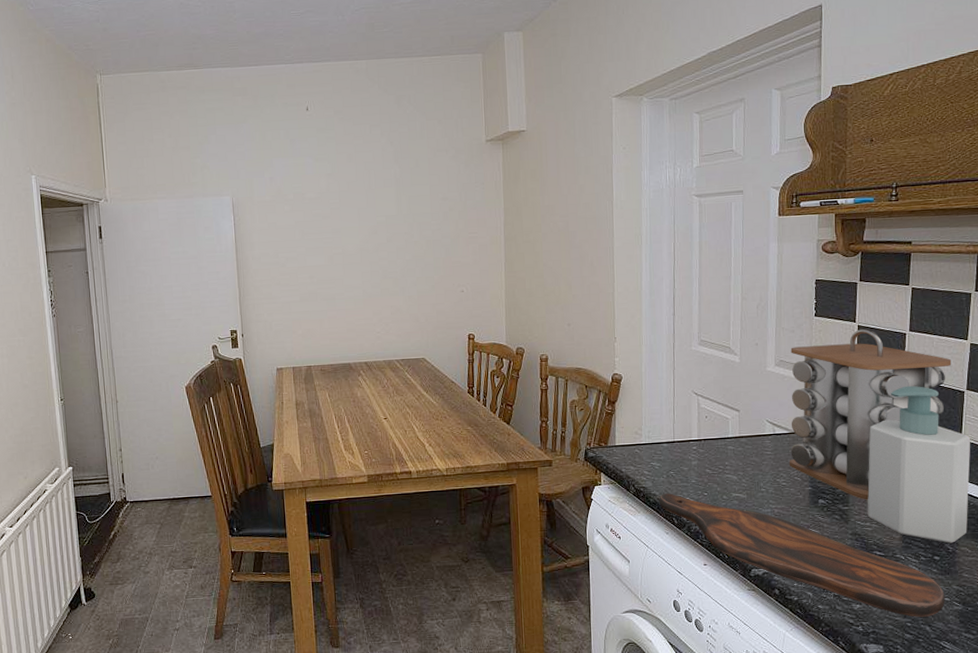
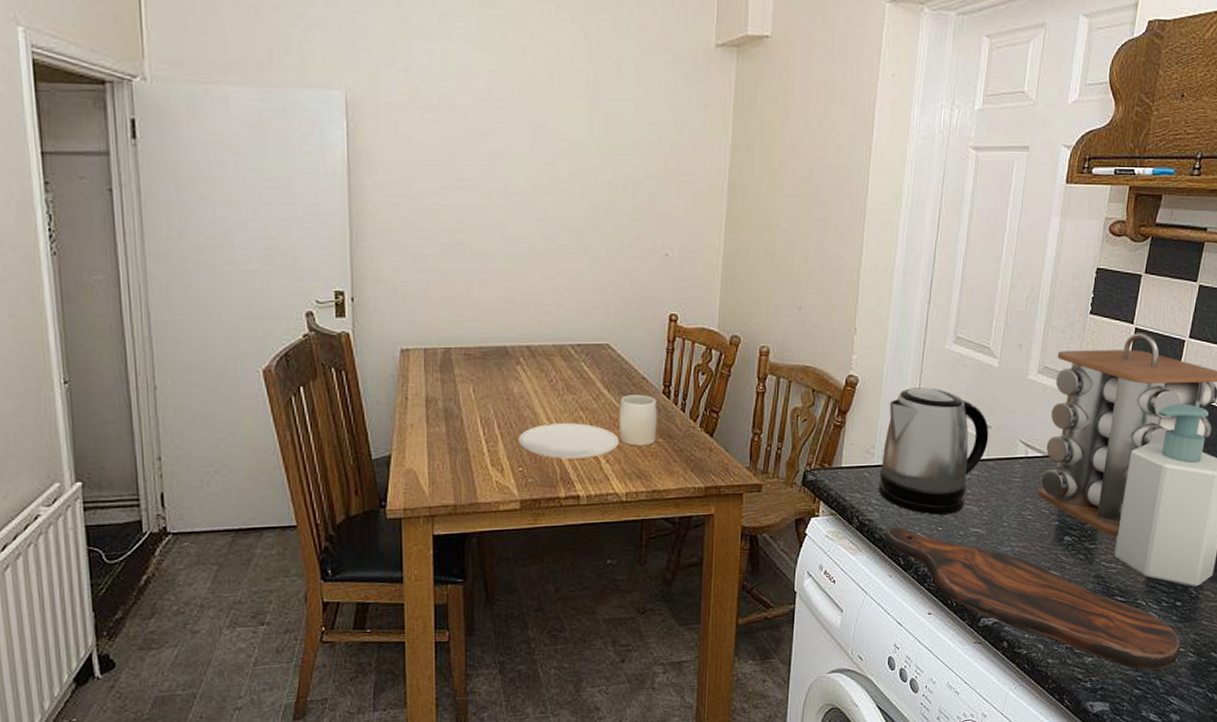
plate: none [364,417,438,444] -> present [519,423,620,459]
mug: none [436,394,466,433] -> present [618,394,658,447]
kettle: none [648,381,739,483] -> present [878,387,989,515]

